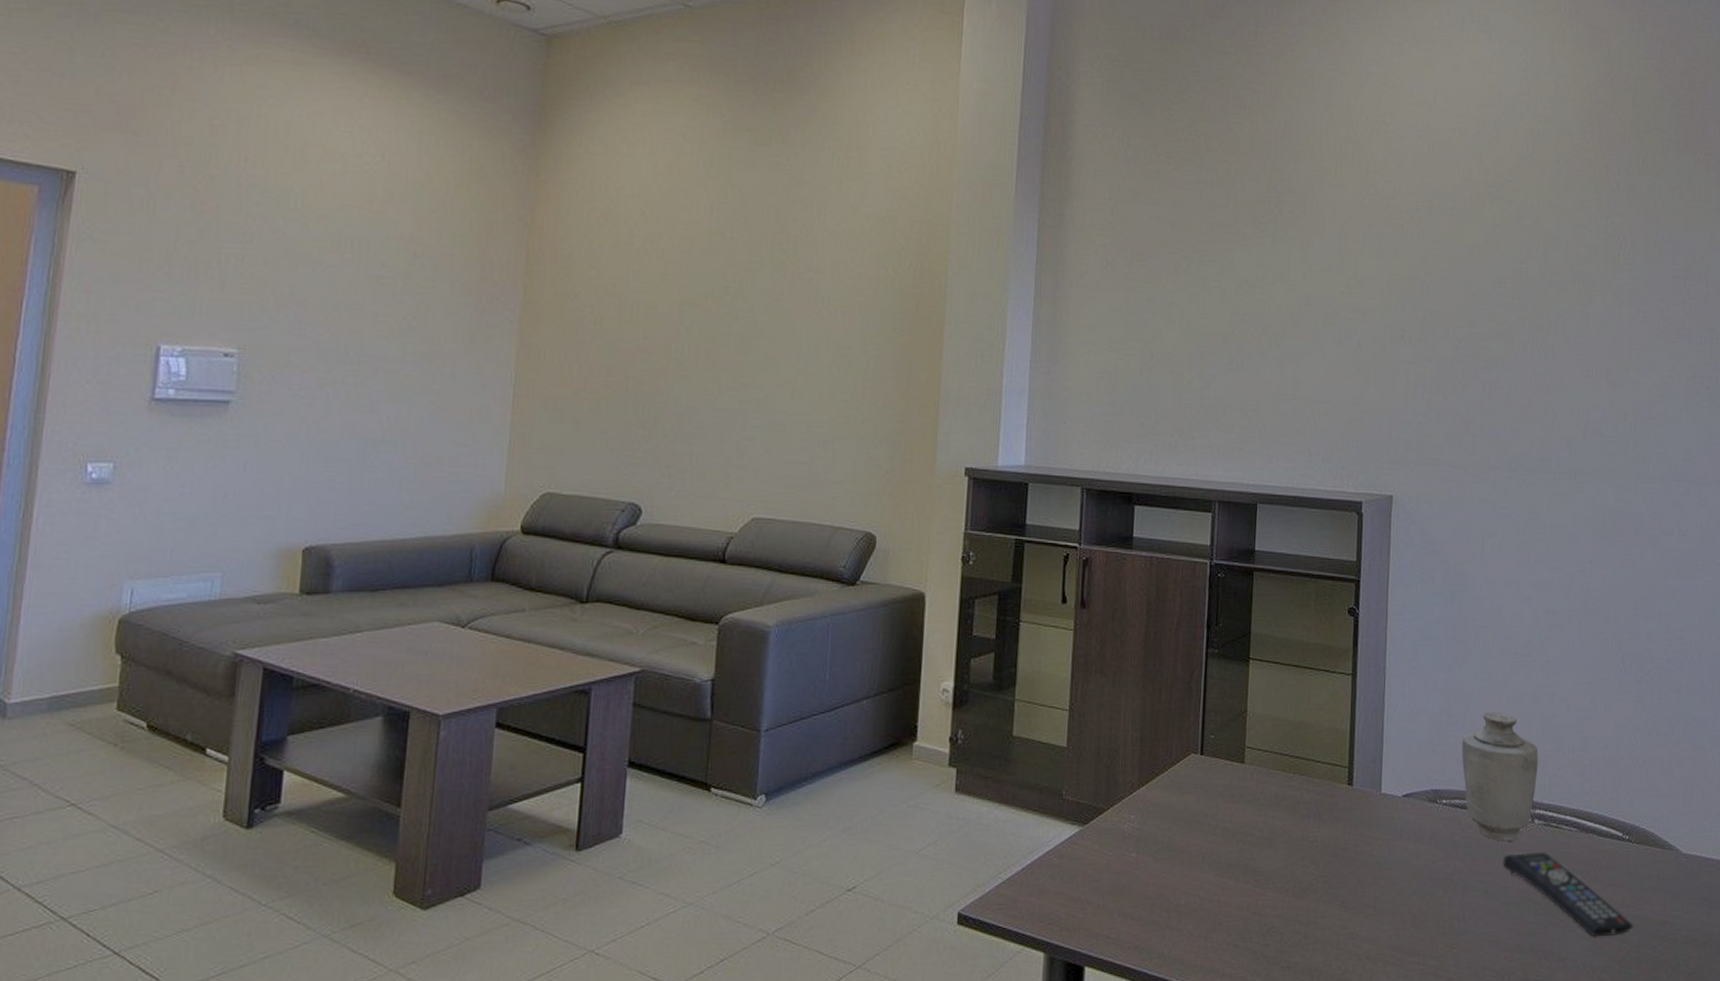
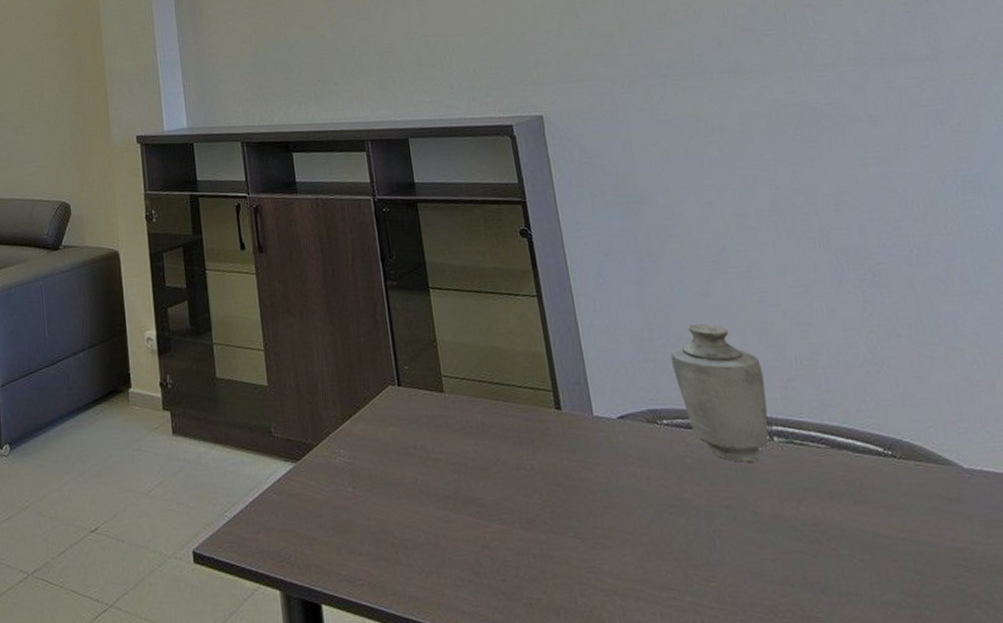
remote control: present [1502,852,1633,937] -> none [746,472,923,567]

